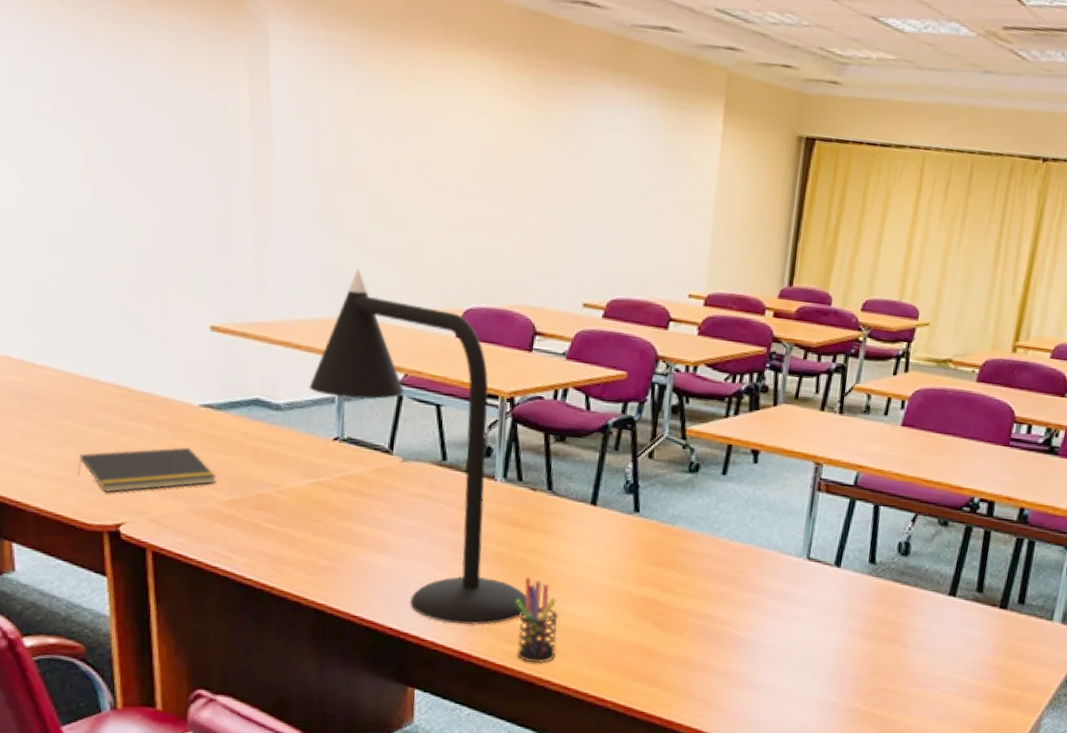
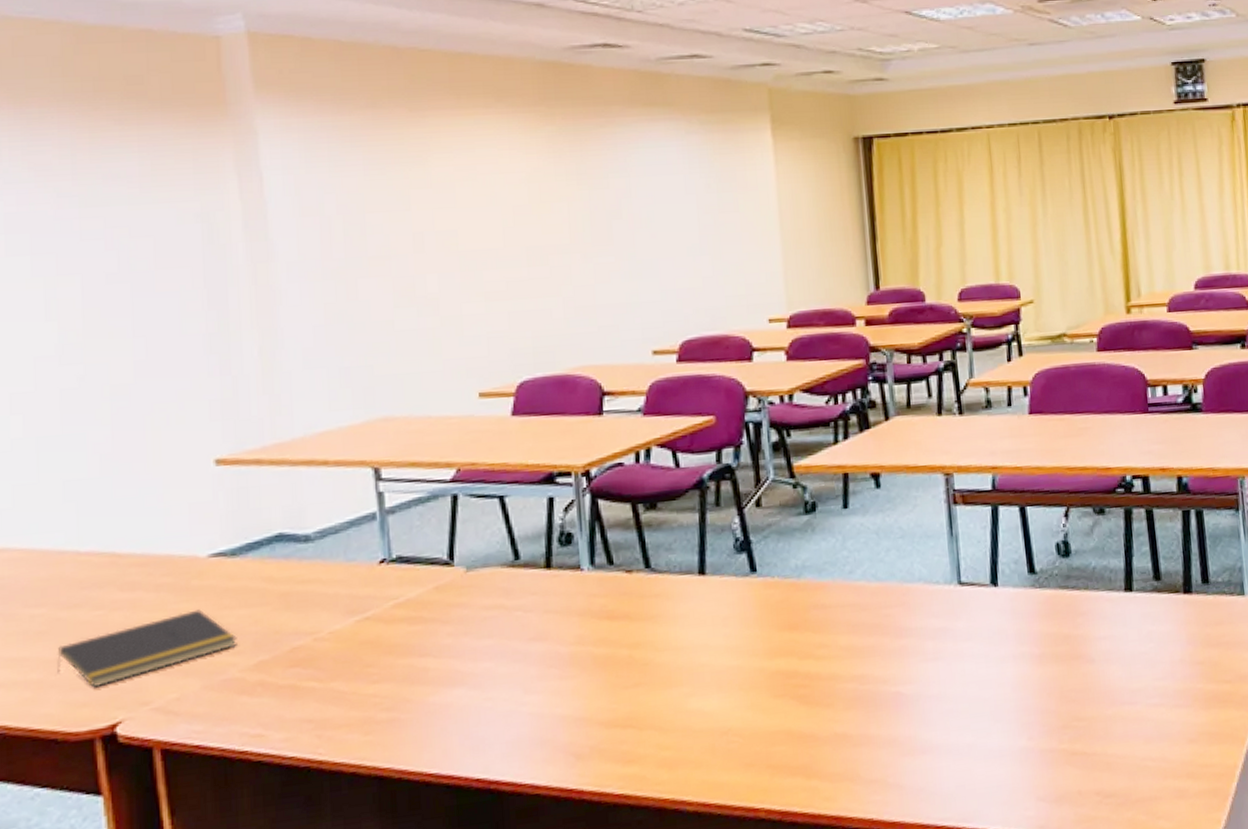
desk lamp: present [309,268,527,626] -> none [343,361,642,757]
pen holder: present [515,577,559,664] -> none [626,678,687,784]

